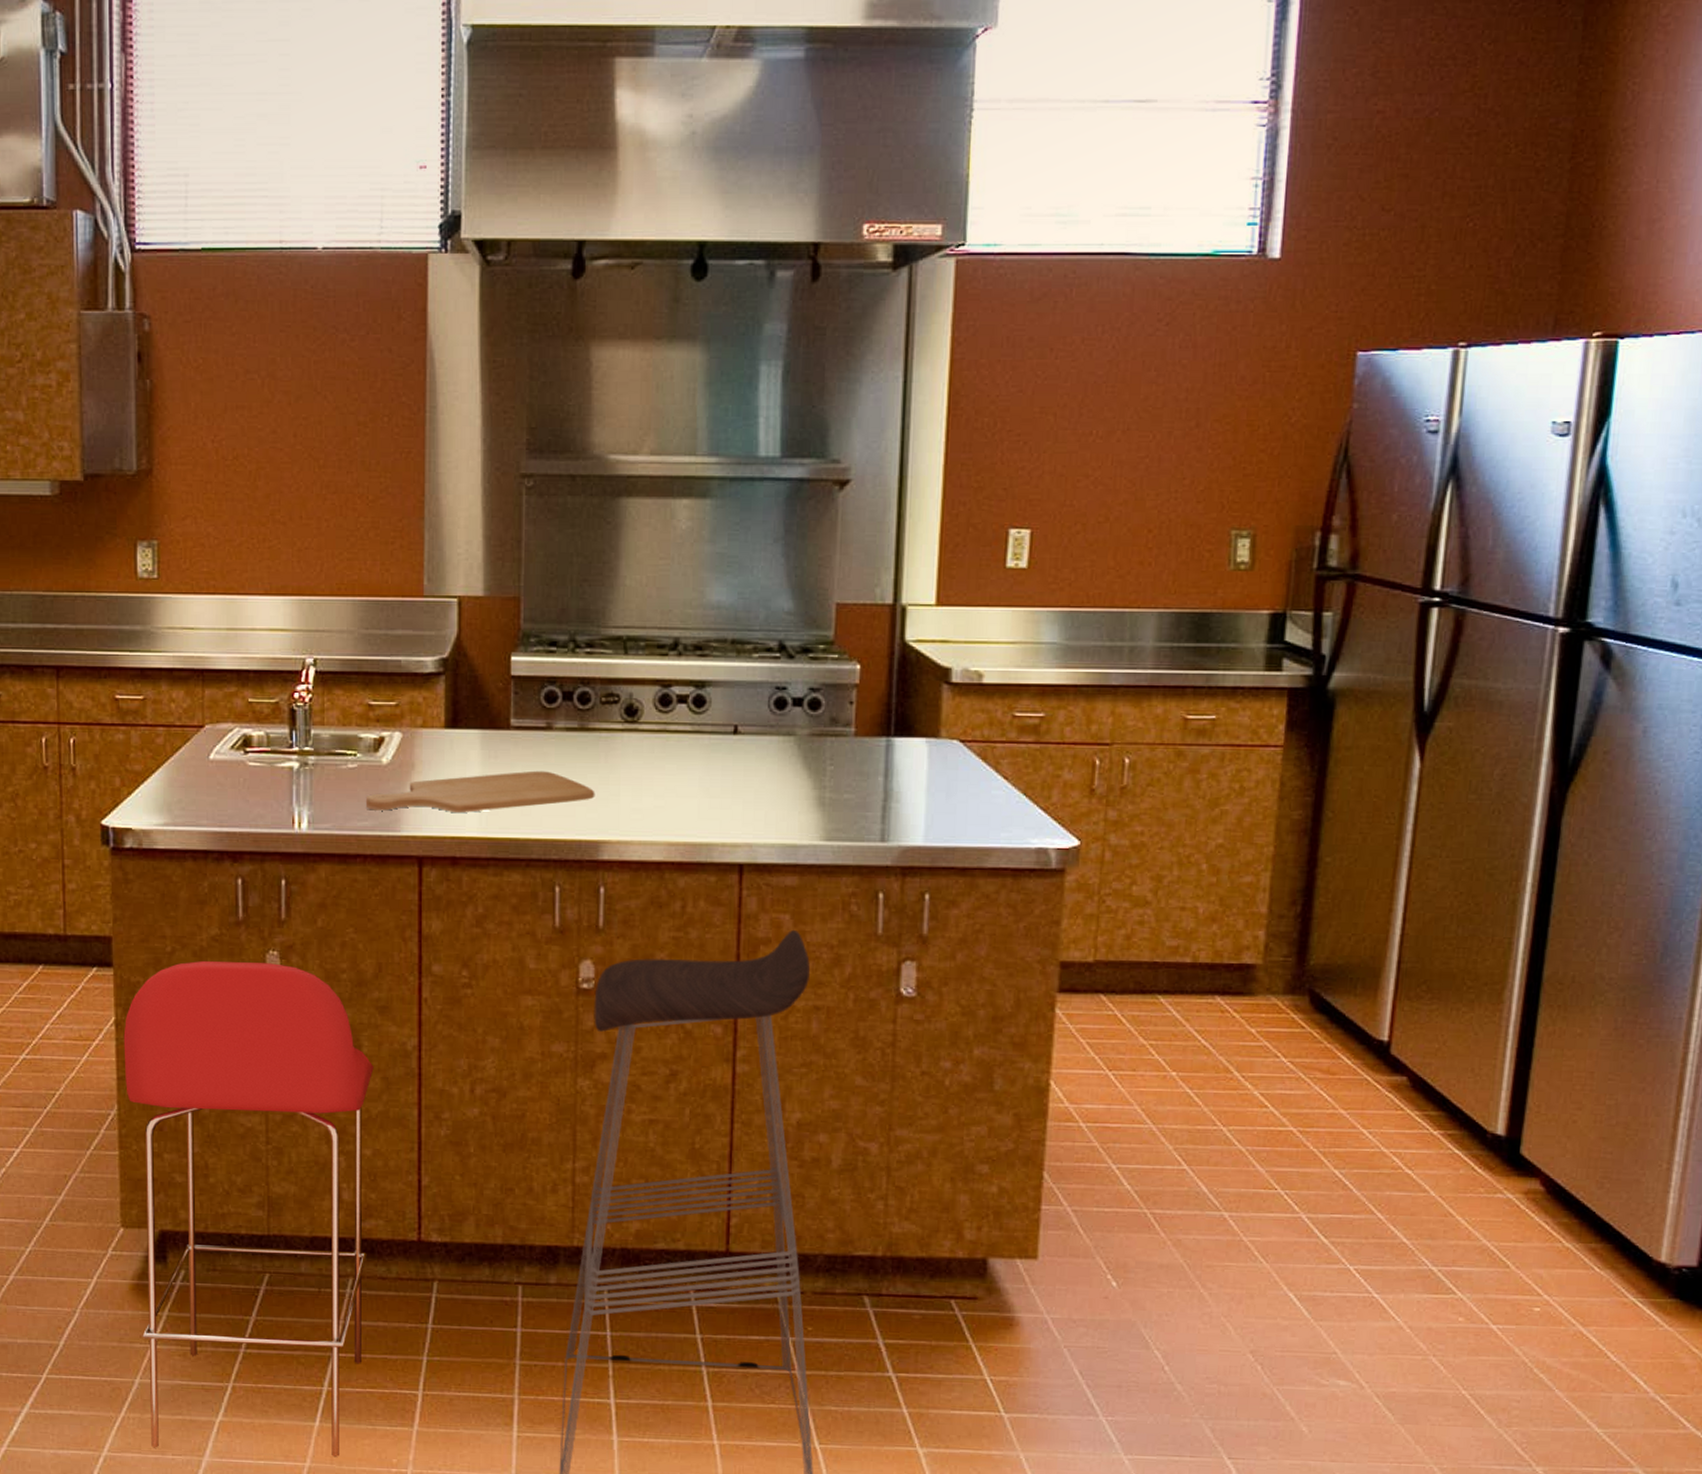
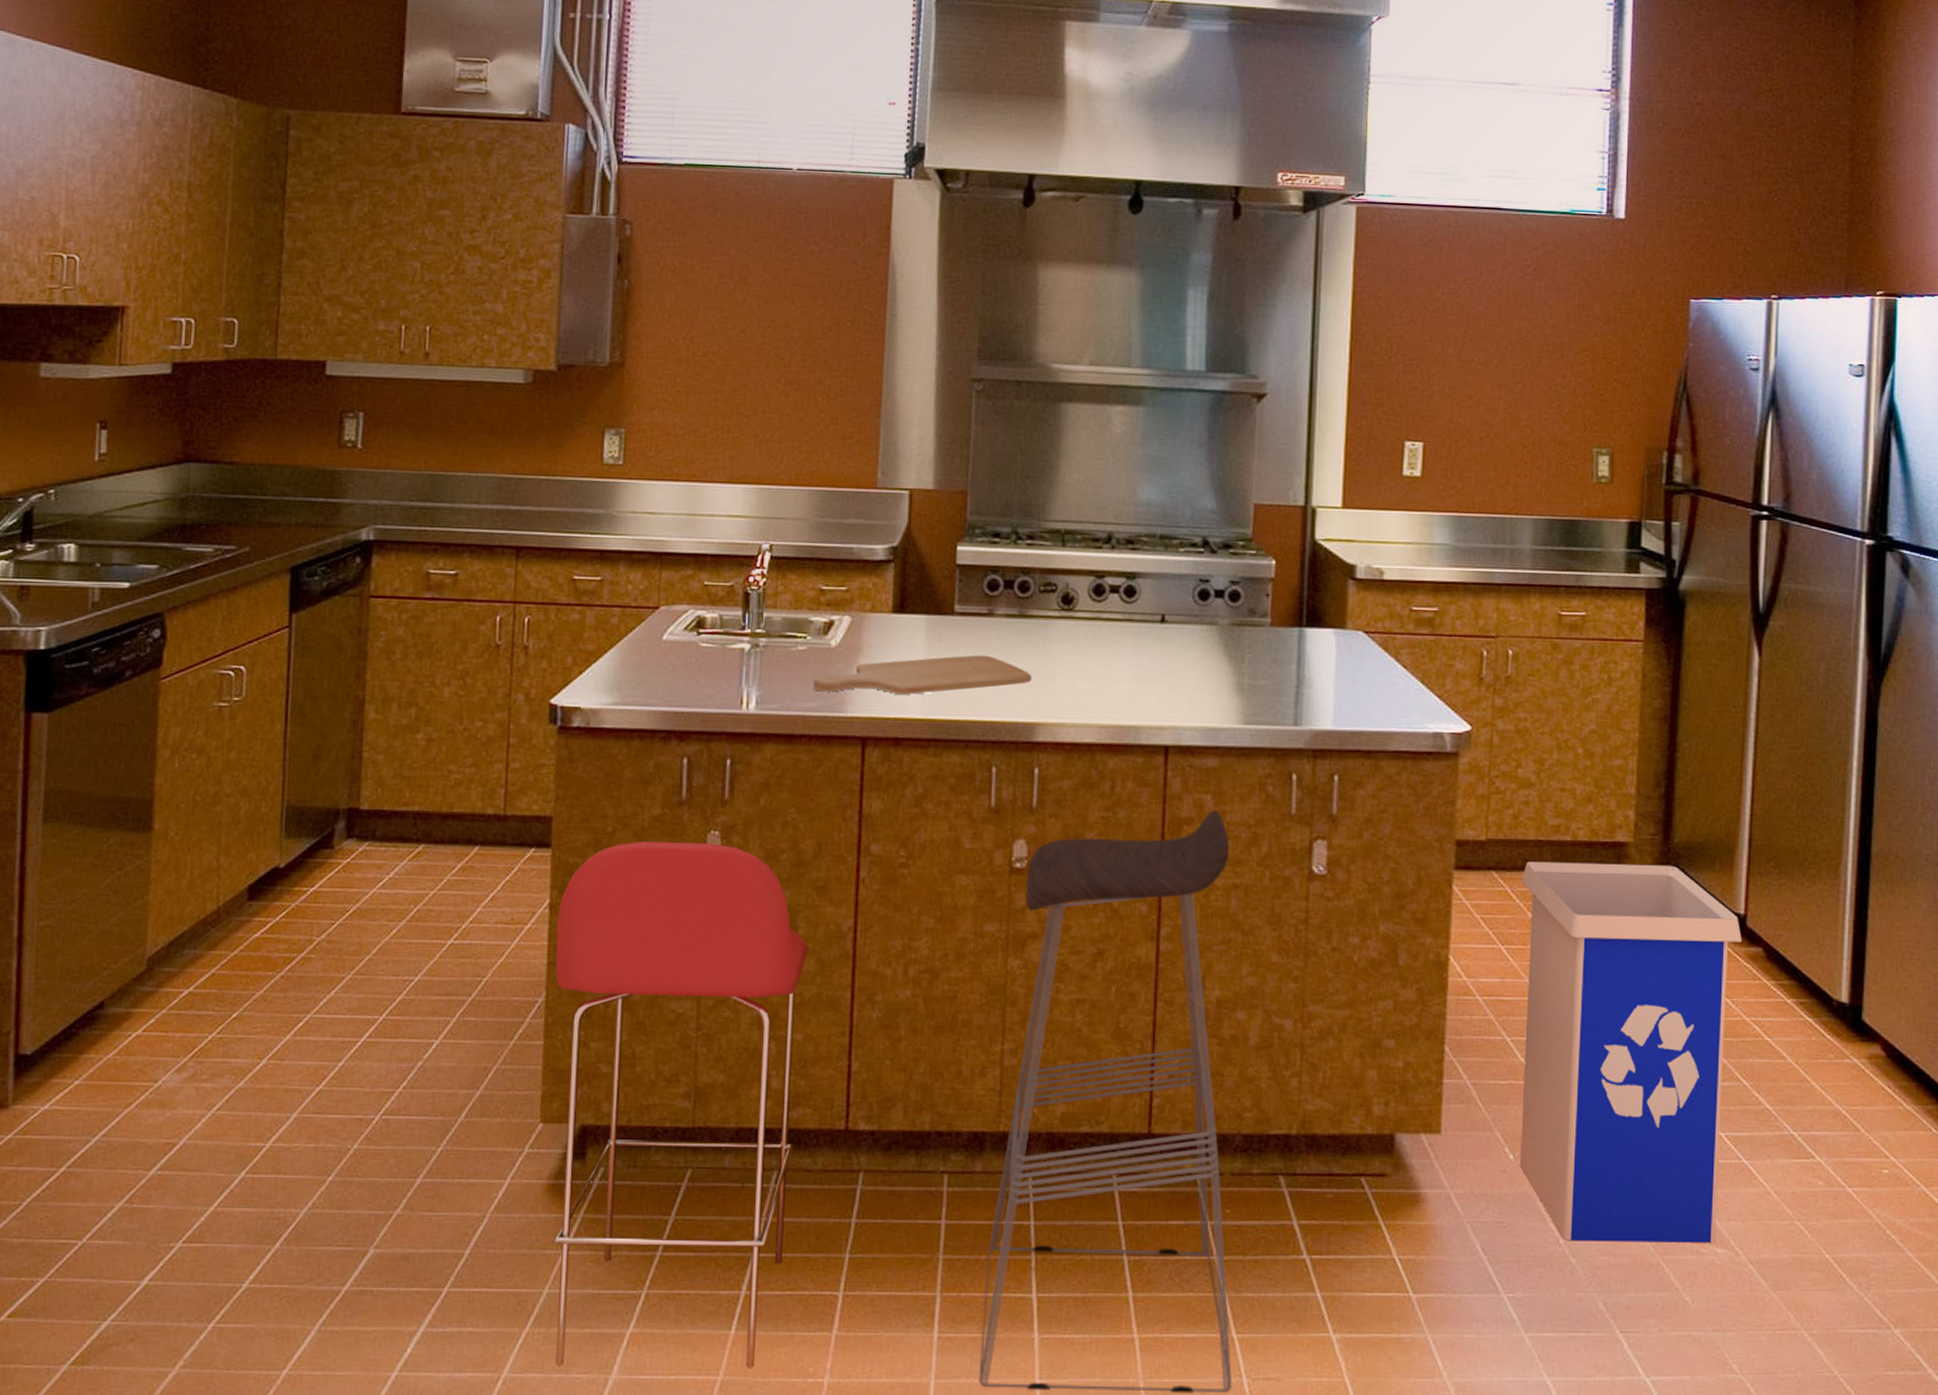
recycling bin: none [1124,984,1385,1375] -> present [1520,861,1743,1243]

